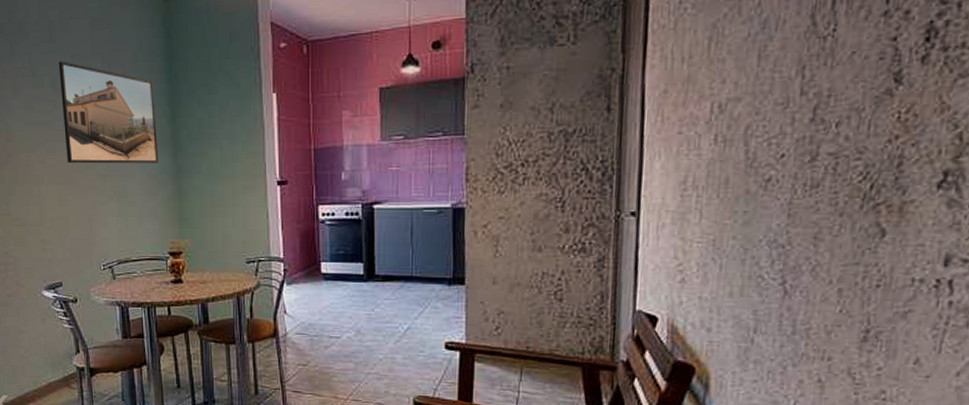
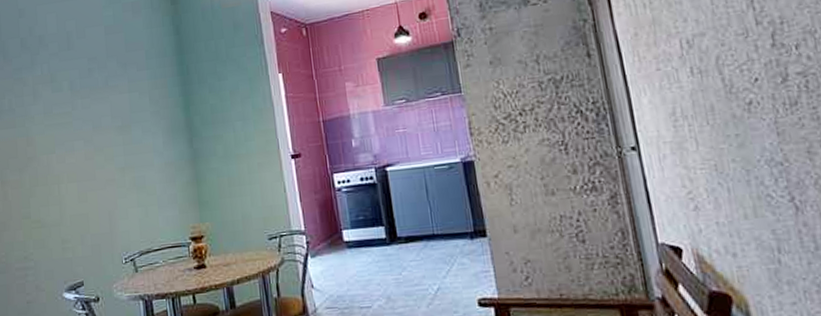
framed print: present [58,61,158,164] -> none [76,65,175,161]

